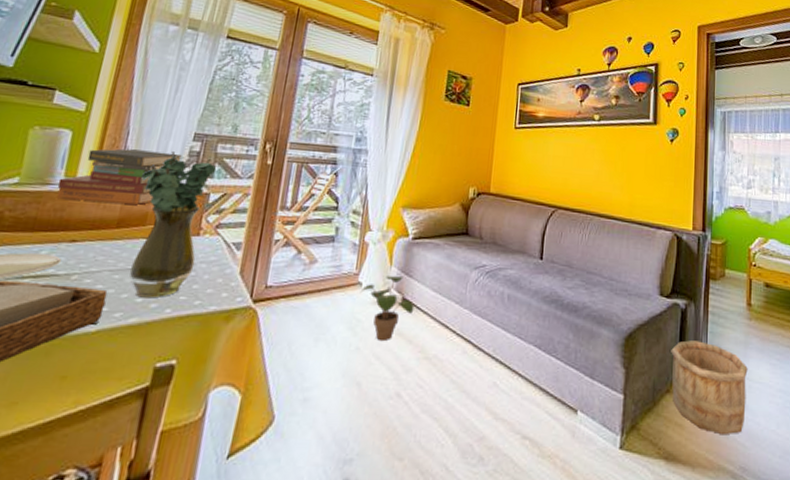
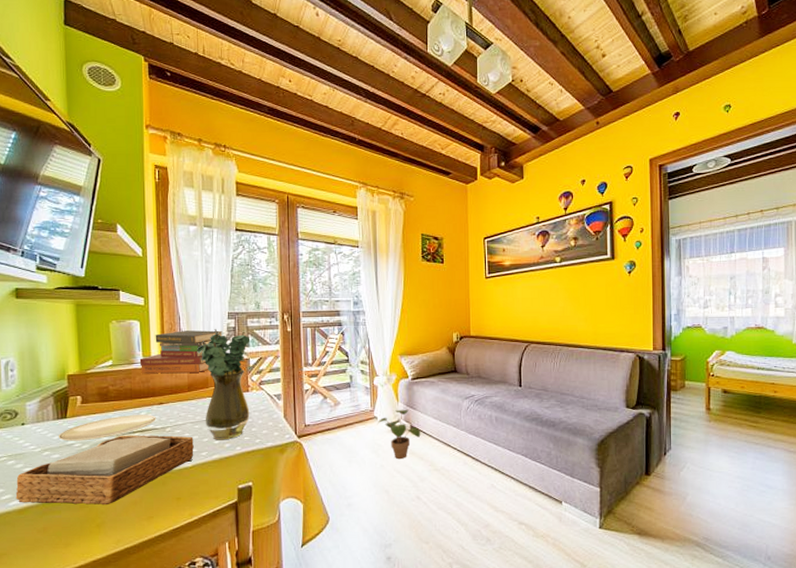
wooden bucket: present [671,340,748,435] -> none [639,442,708,514]

